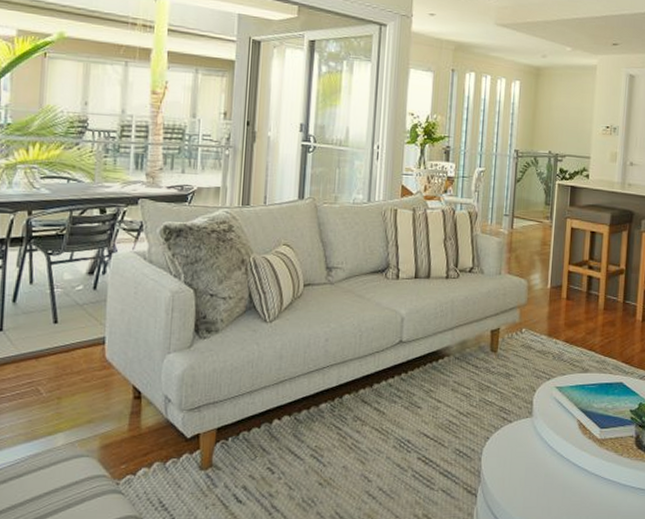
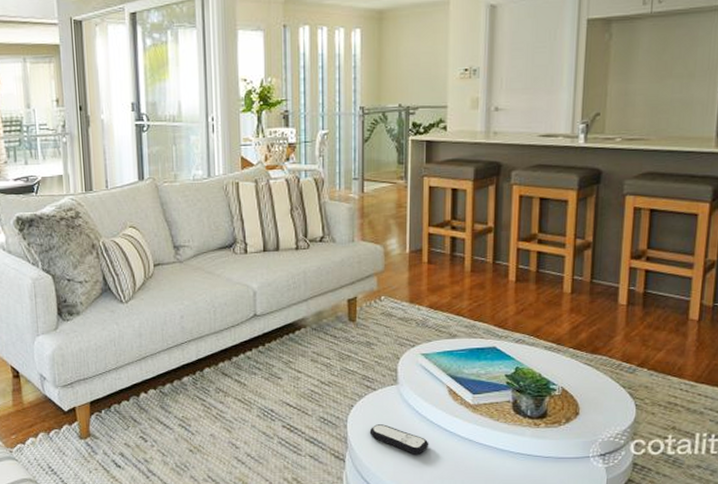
remote control: none [502,458,558,489] -> present [369,424,429,455]

